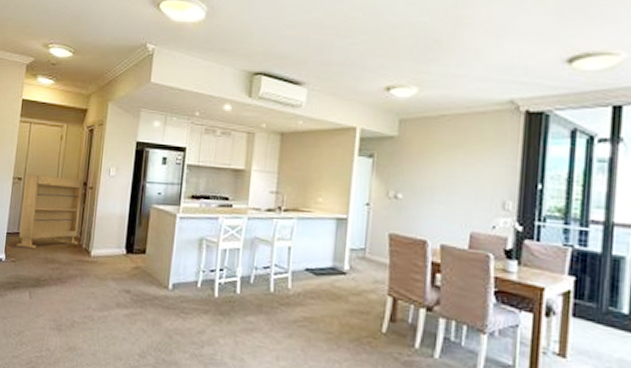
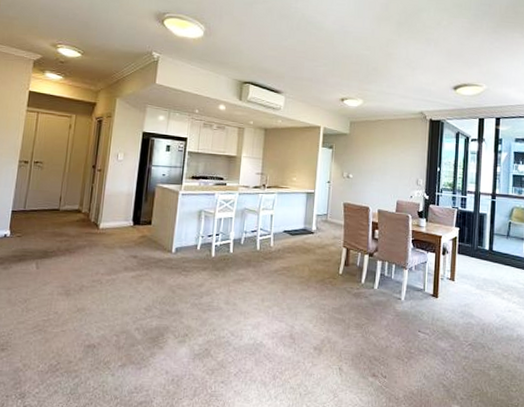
shoe rack: present [16,174,83,248] -> none [22,158,91,224]

